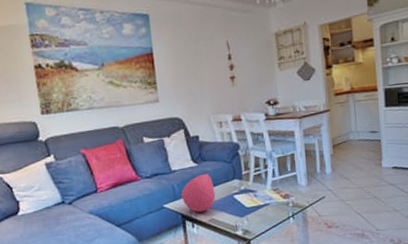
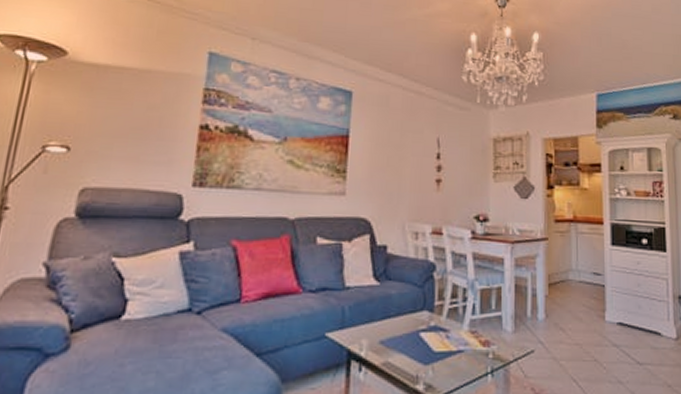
decorative ball: present [181,173,216,212] -> none [352,297,397,350]

